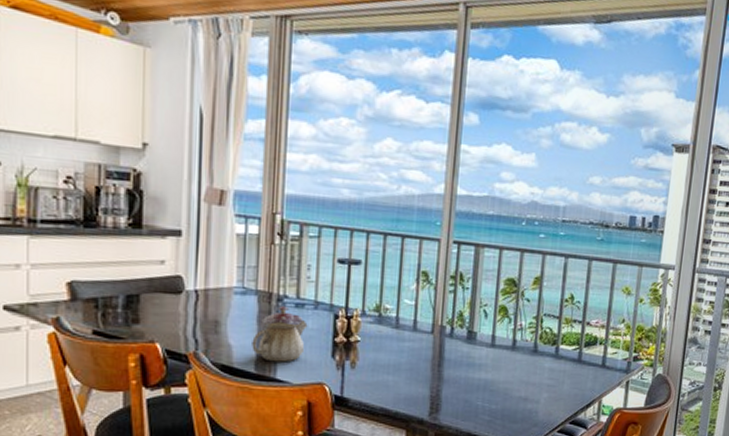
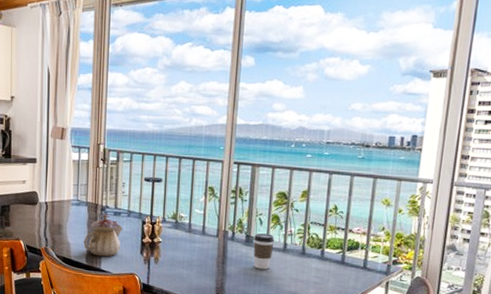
coffee cup: none [476,328,502,372] -> present [253,233,275,270]

